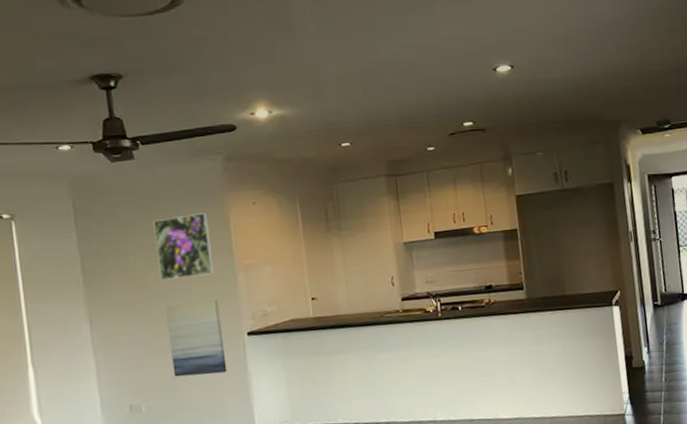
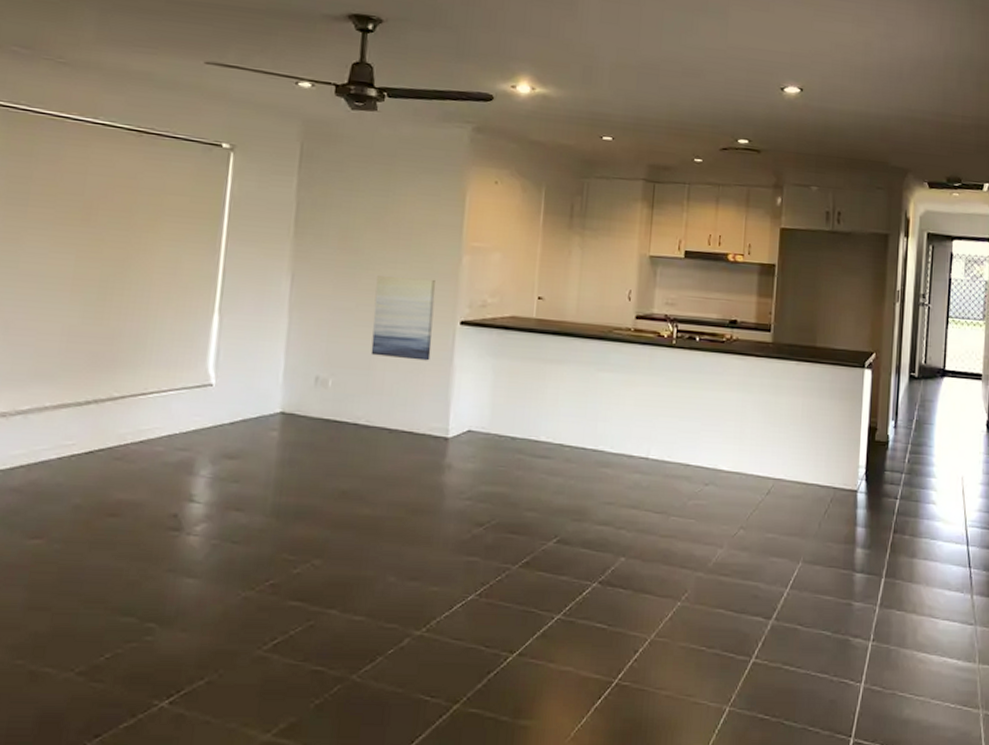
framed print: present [153,212,215,281] -> none [378,180,444,251]

